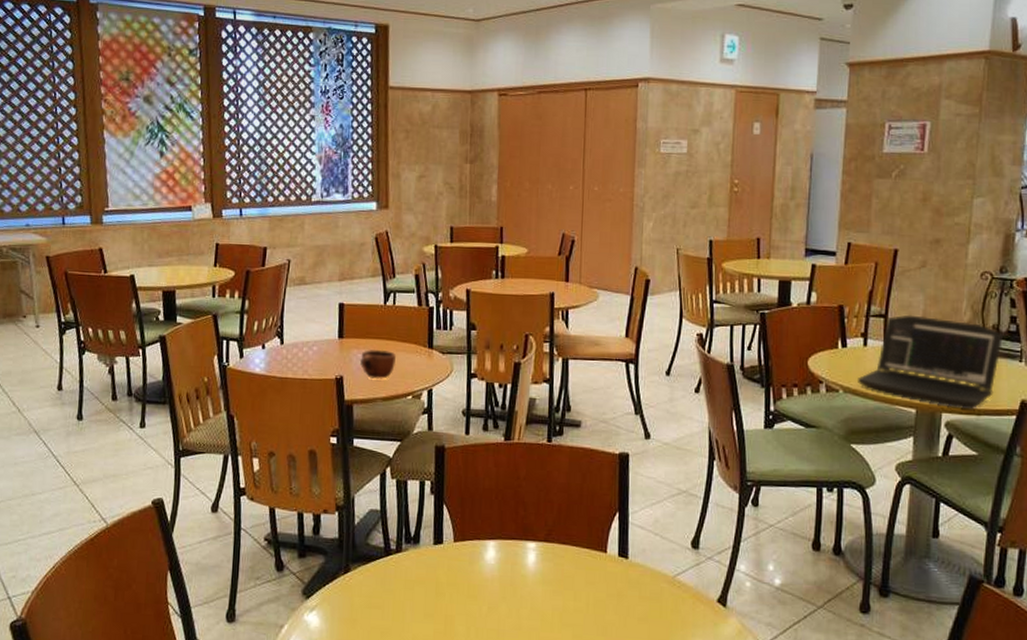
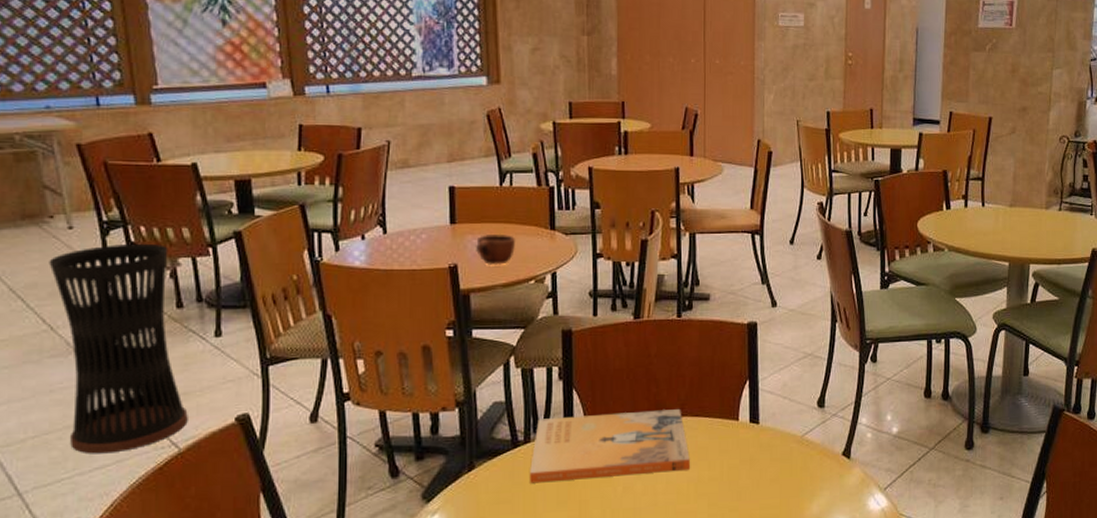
umbrella stand: none [20,342,116,522] -> present [49,243,188,454]
book: none [400,530,555,598] -> present [530,409,690,484]
laptop: present [858,314,1003,408] -> none [960,177,1077,258]

